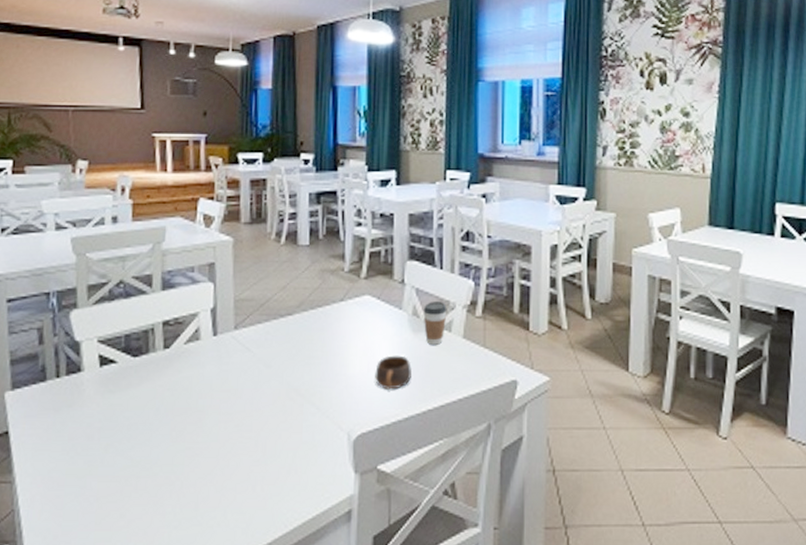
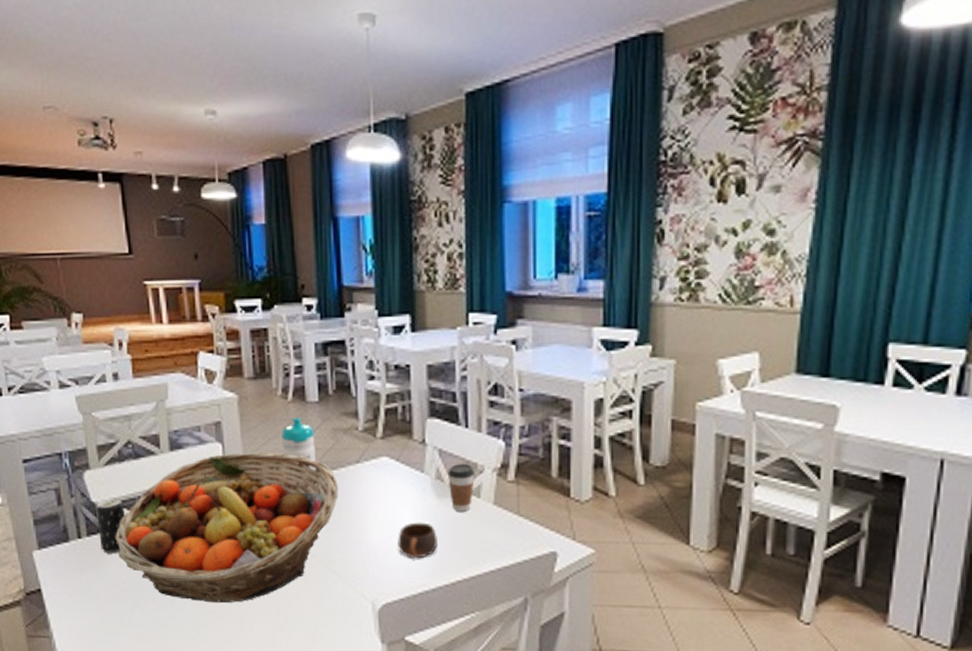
beverage can: none [78,336,110,393] -> present [96,498,126,554]
fruit basket: none [95,292,322,440] -> present [114,453,338,603]
water bottle: none [271,258,304,322] -> present [281,417,317,485]

